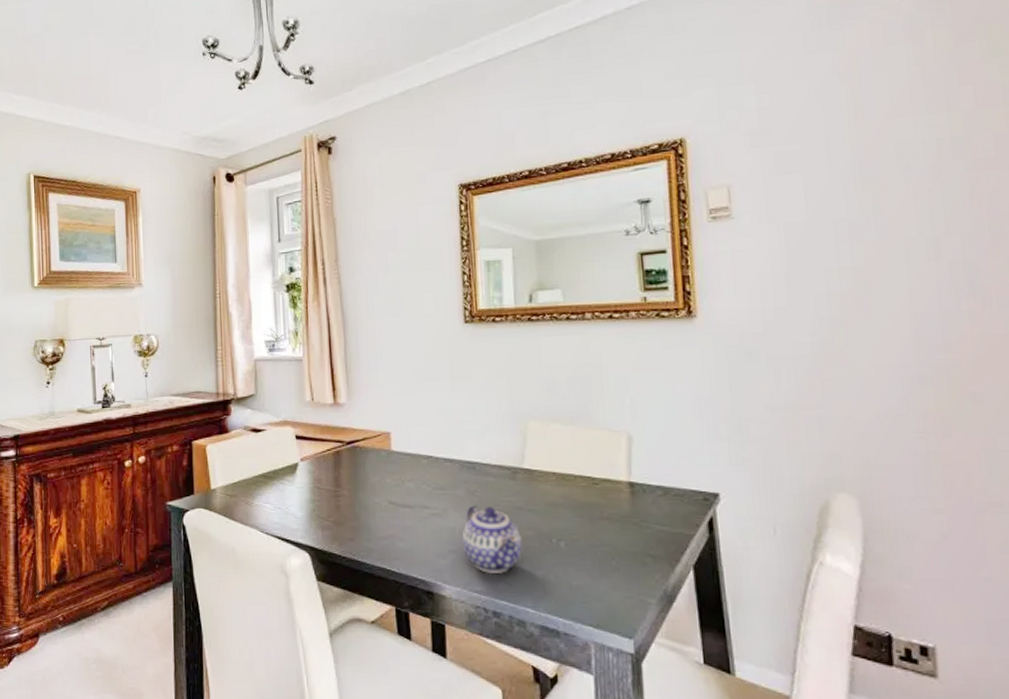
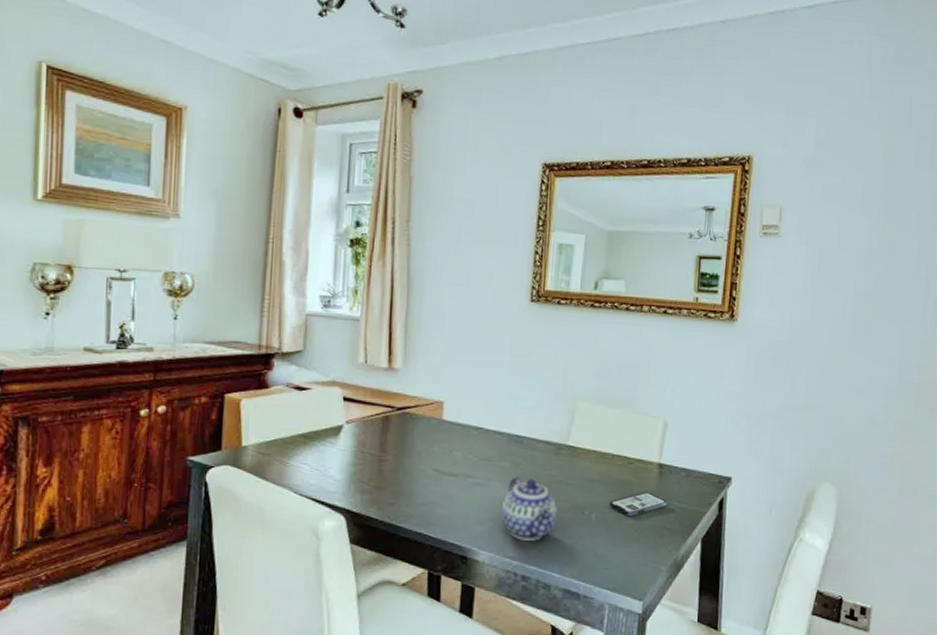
smartphone: none [579,515,645,543] -> present [610,492,667,517]

